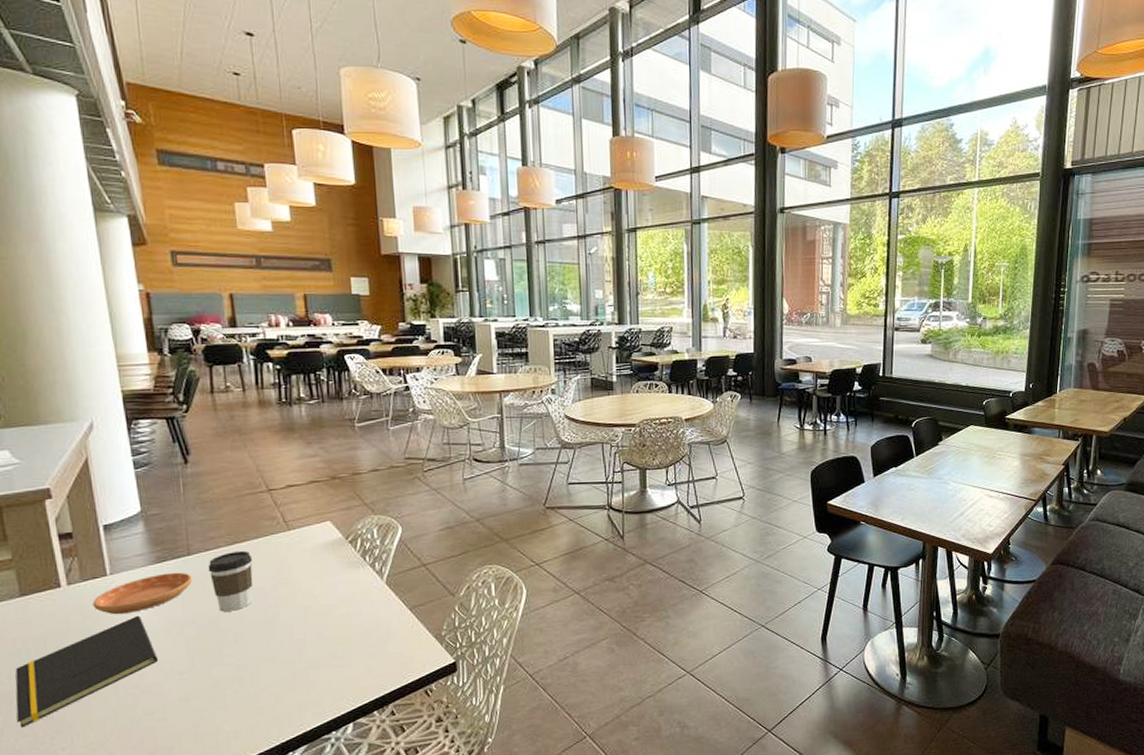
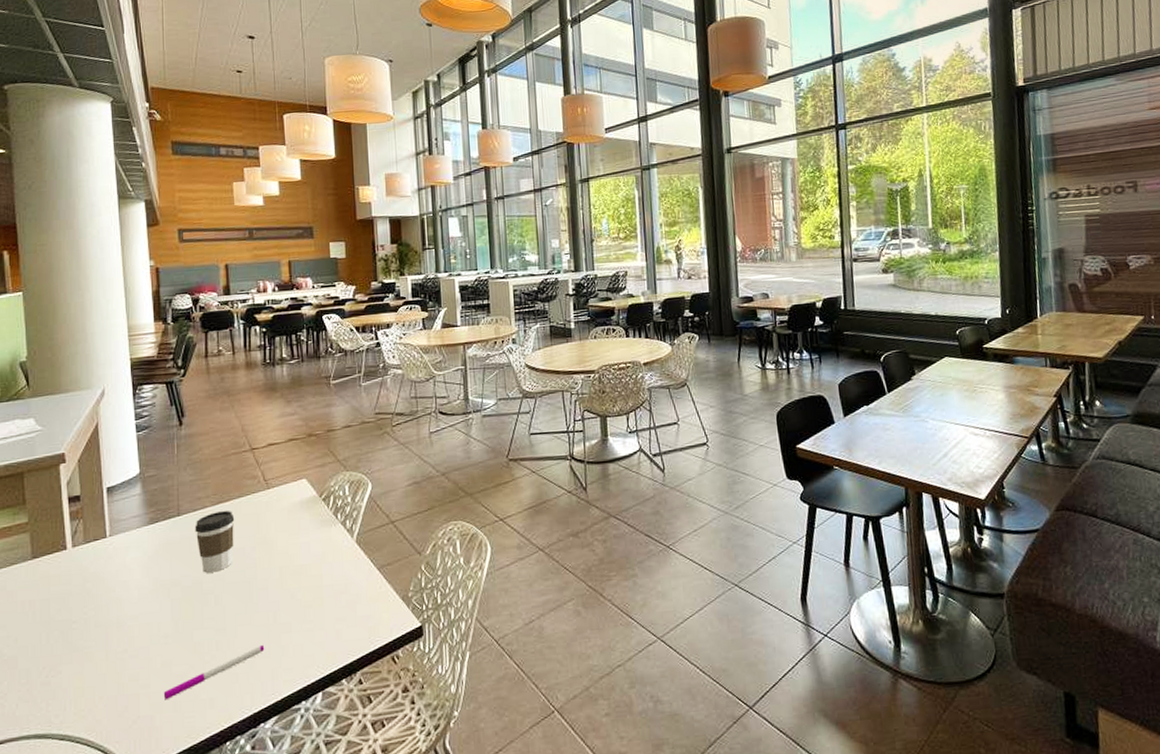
notepad: present [15,615,159,728] -> none [19,577,146,693]
saucer: present [92,572,192,615] -> none [92,533,180,577]
pen: none [181,679,291,733] -> present [163,644,265,701]

